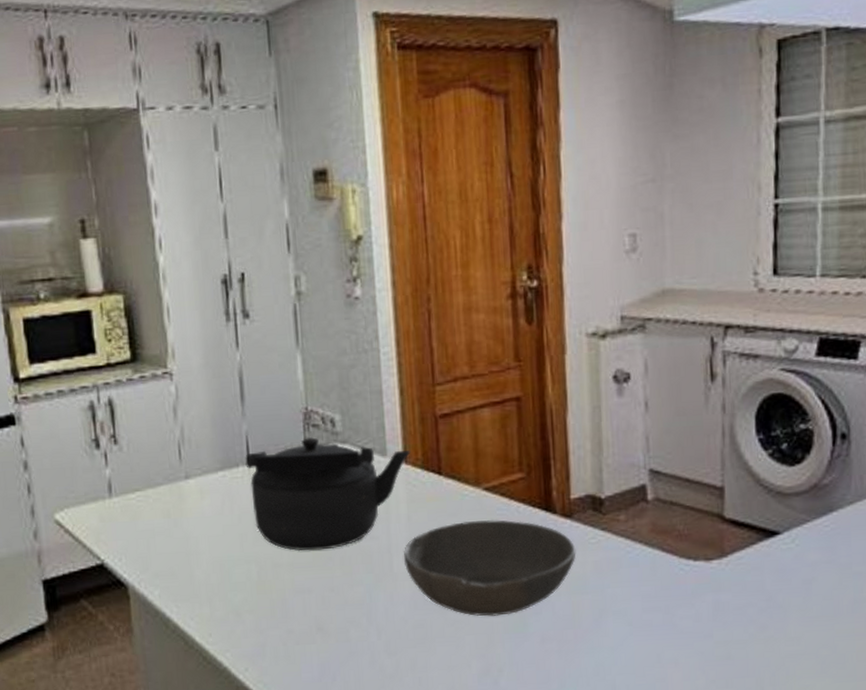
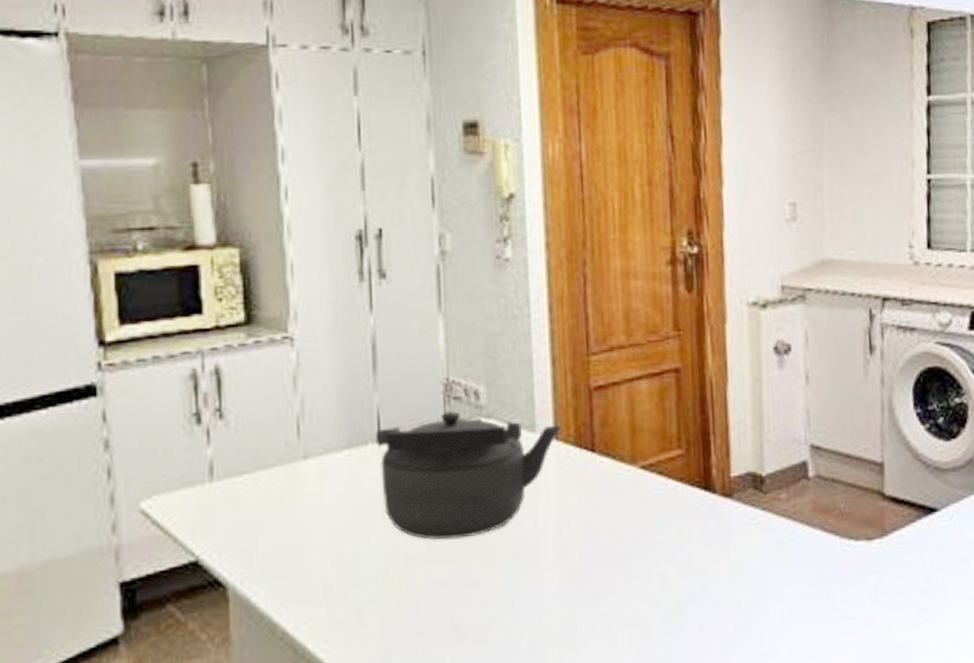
bowl: present [403,520,576,617] -> none [551,501,737,608]

